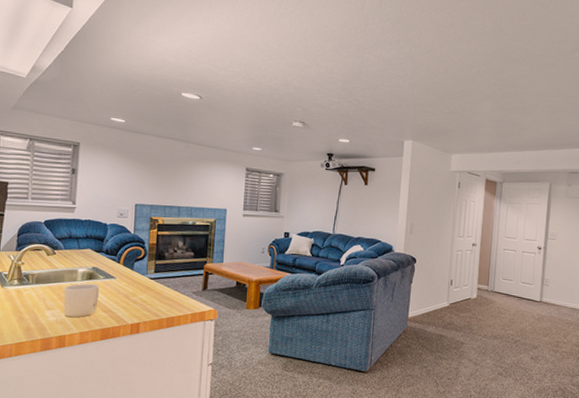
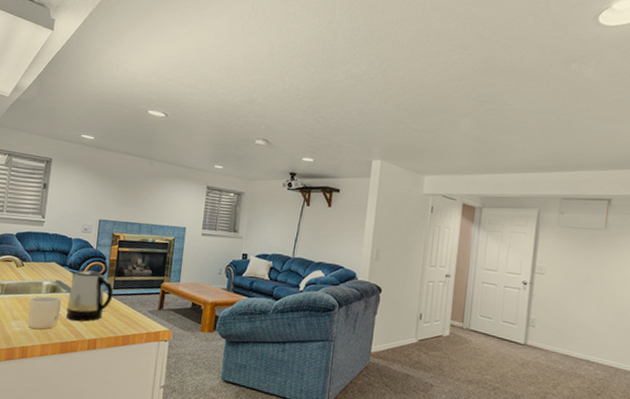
kettle: none [104,255,155,306] -> present [65,270,114,321]

